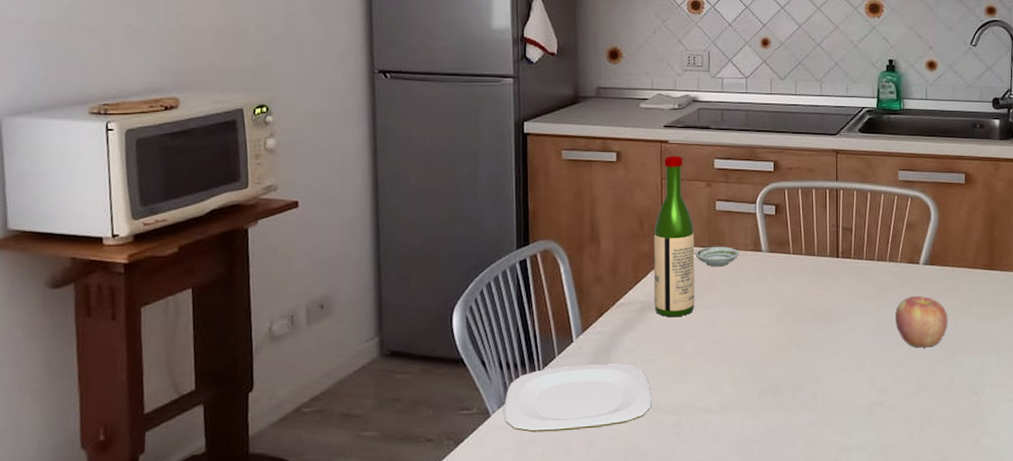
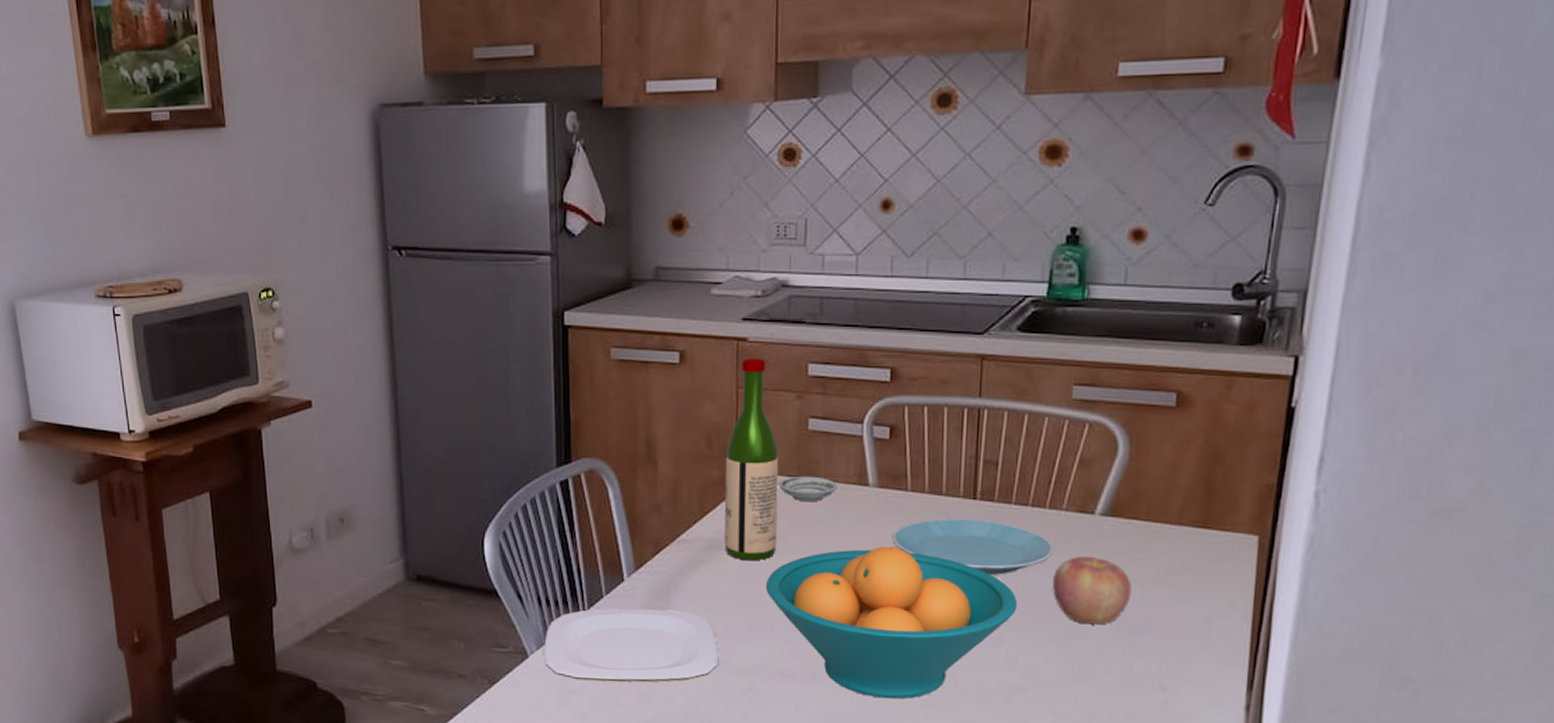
fruit bowl: none [687,297,873,422] -> present [765,546,1018,699]
plate: none [780,272,894,316] -> present [892,518,1054,576]

